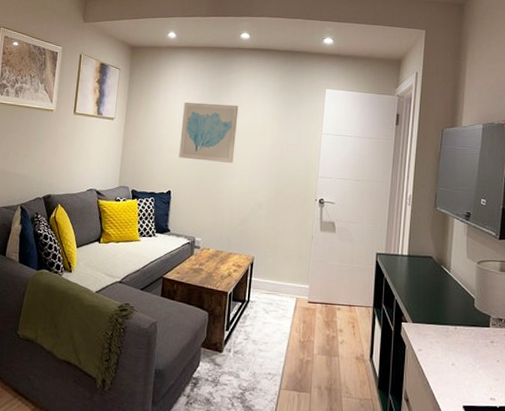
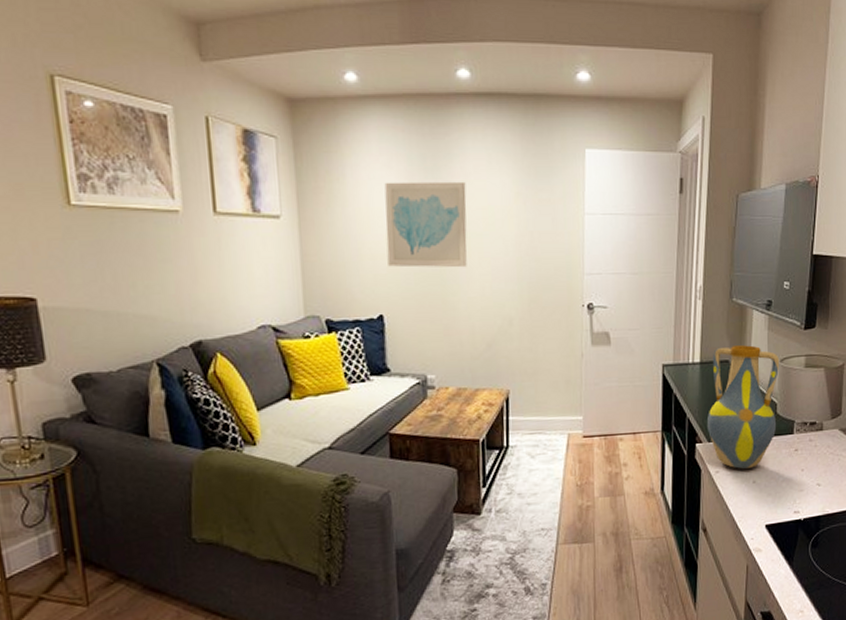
vase: none [412,245,477,352] -> present [706,345,780,469]

